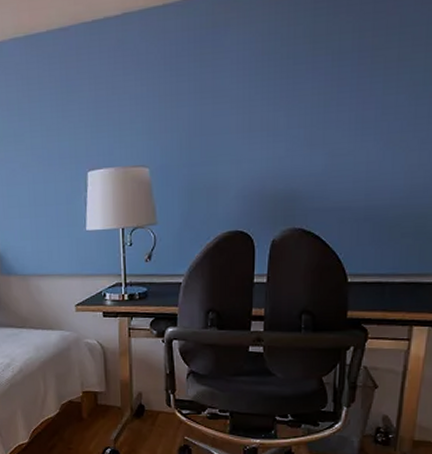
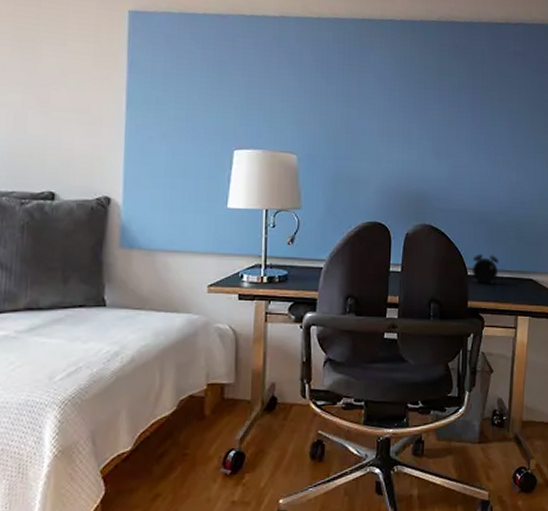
alarm clock: none [353,252,390,291] -> present [472,250,499,284]

